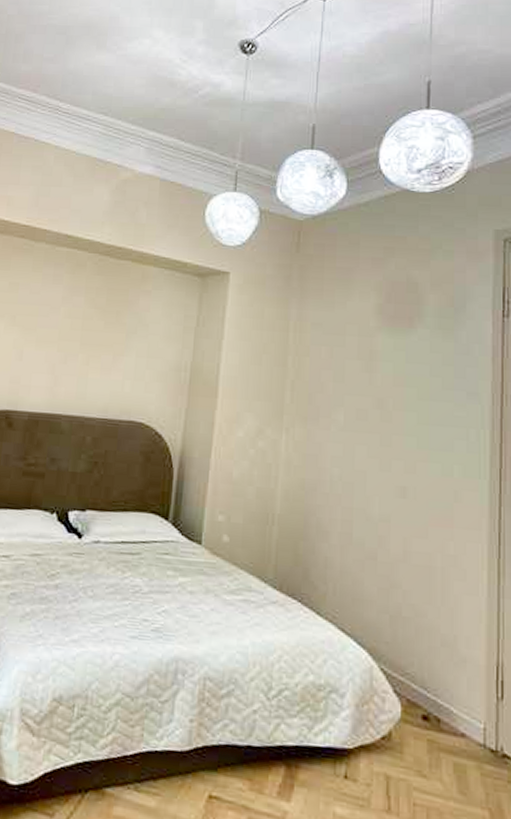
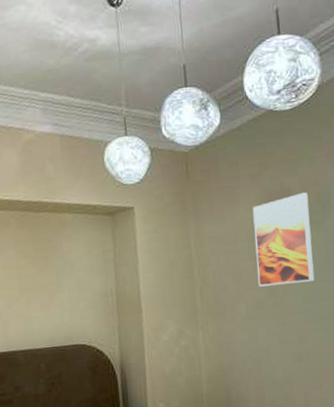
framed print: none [364,290,439,399] -> present [252,192,315,287]

